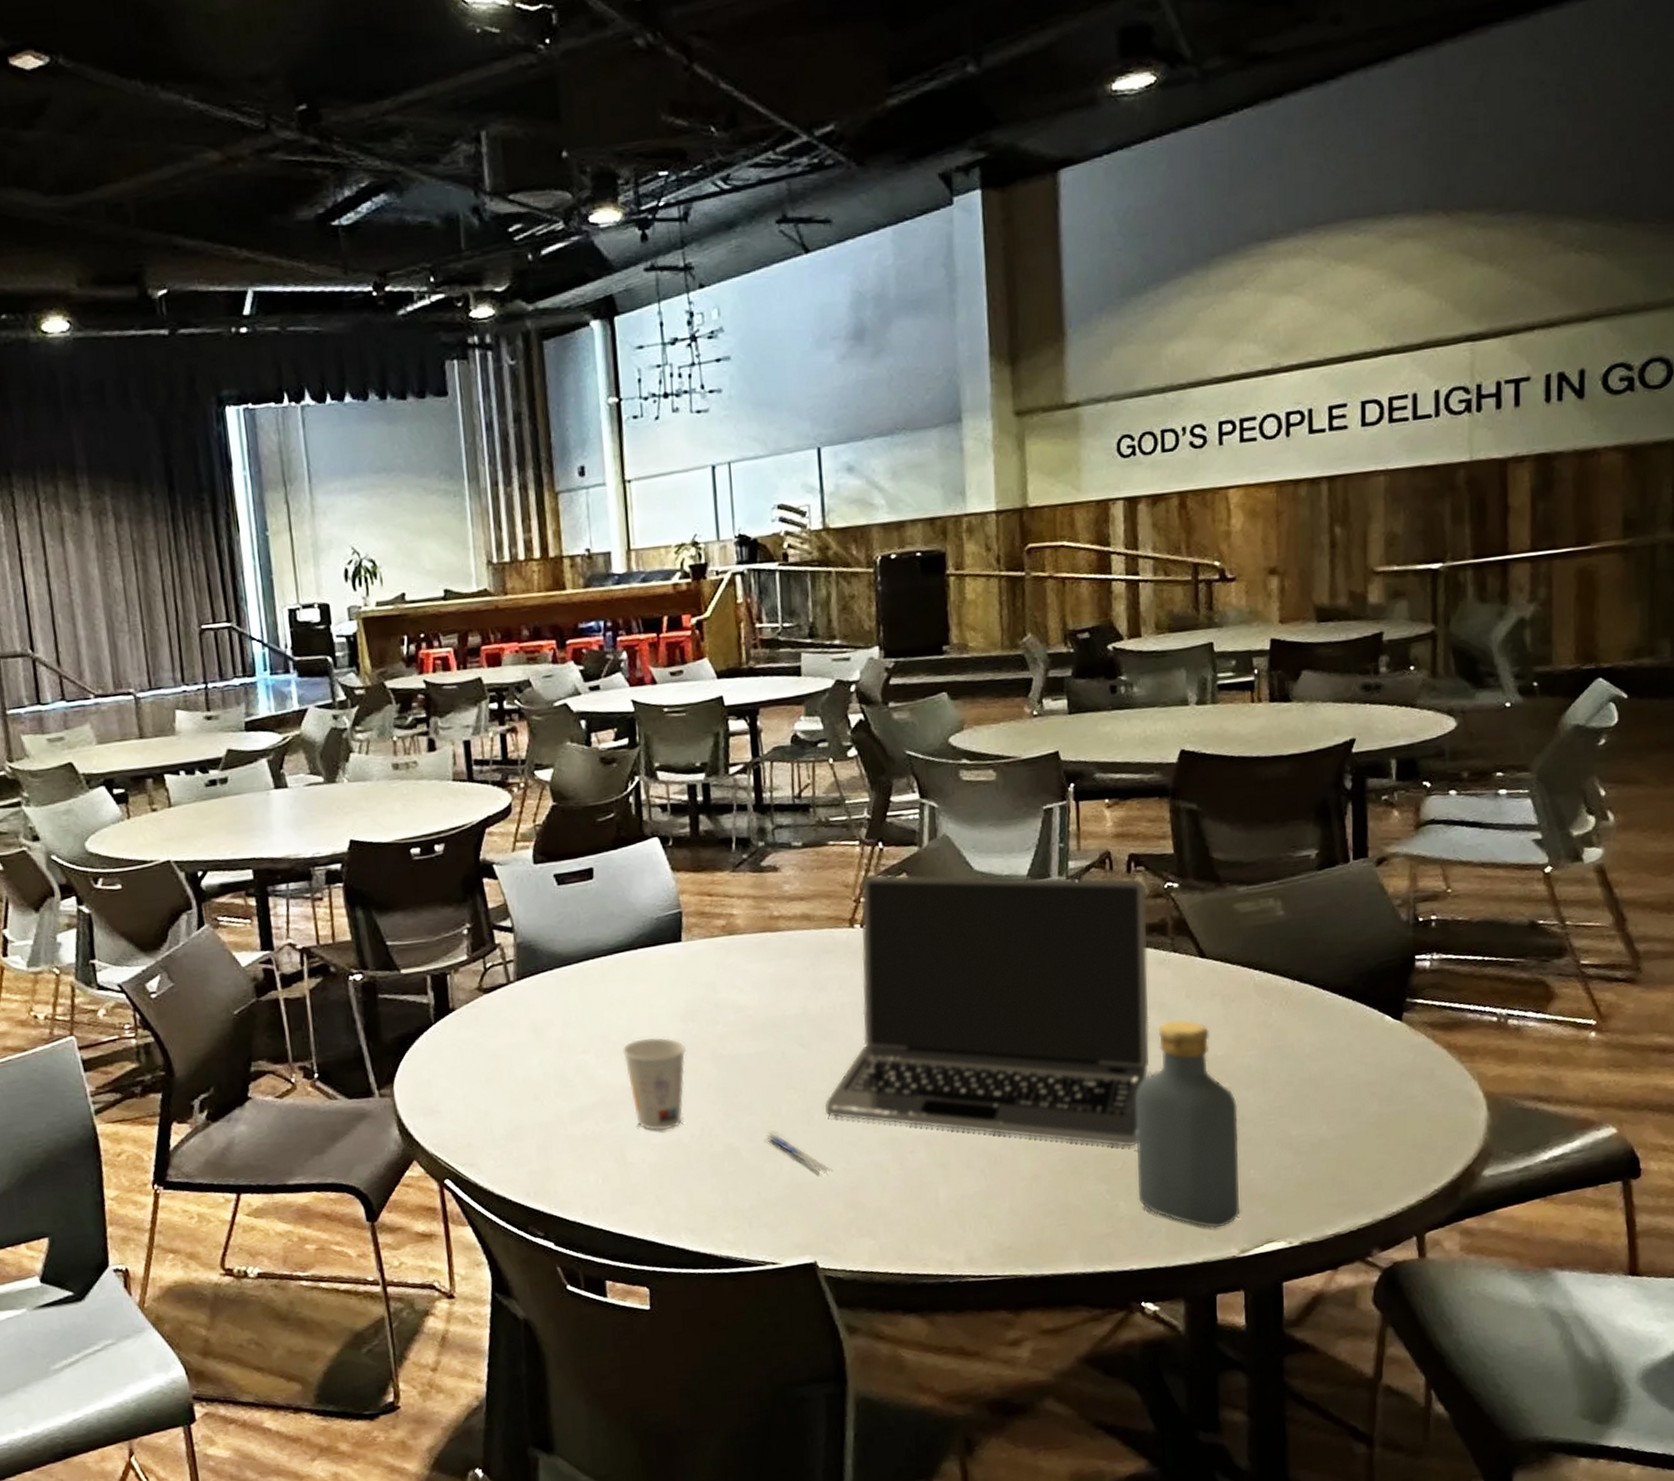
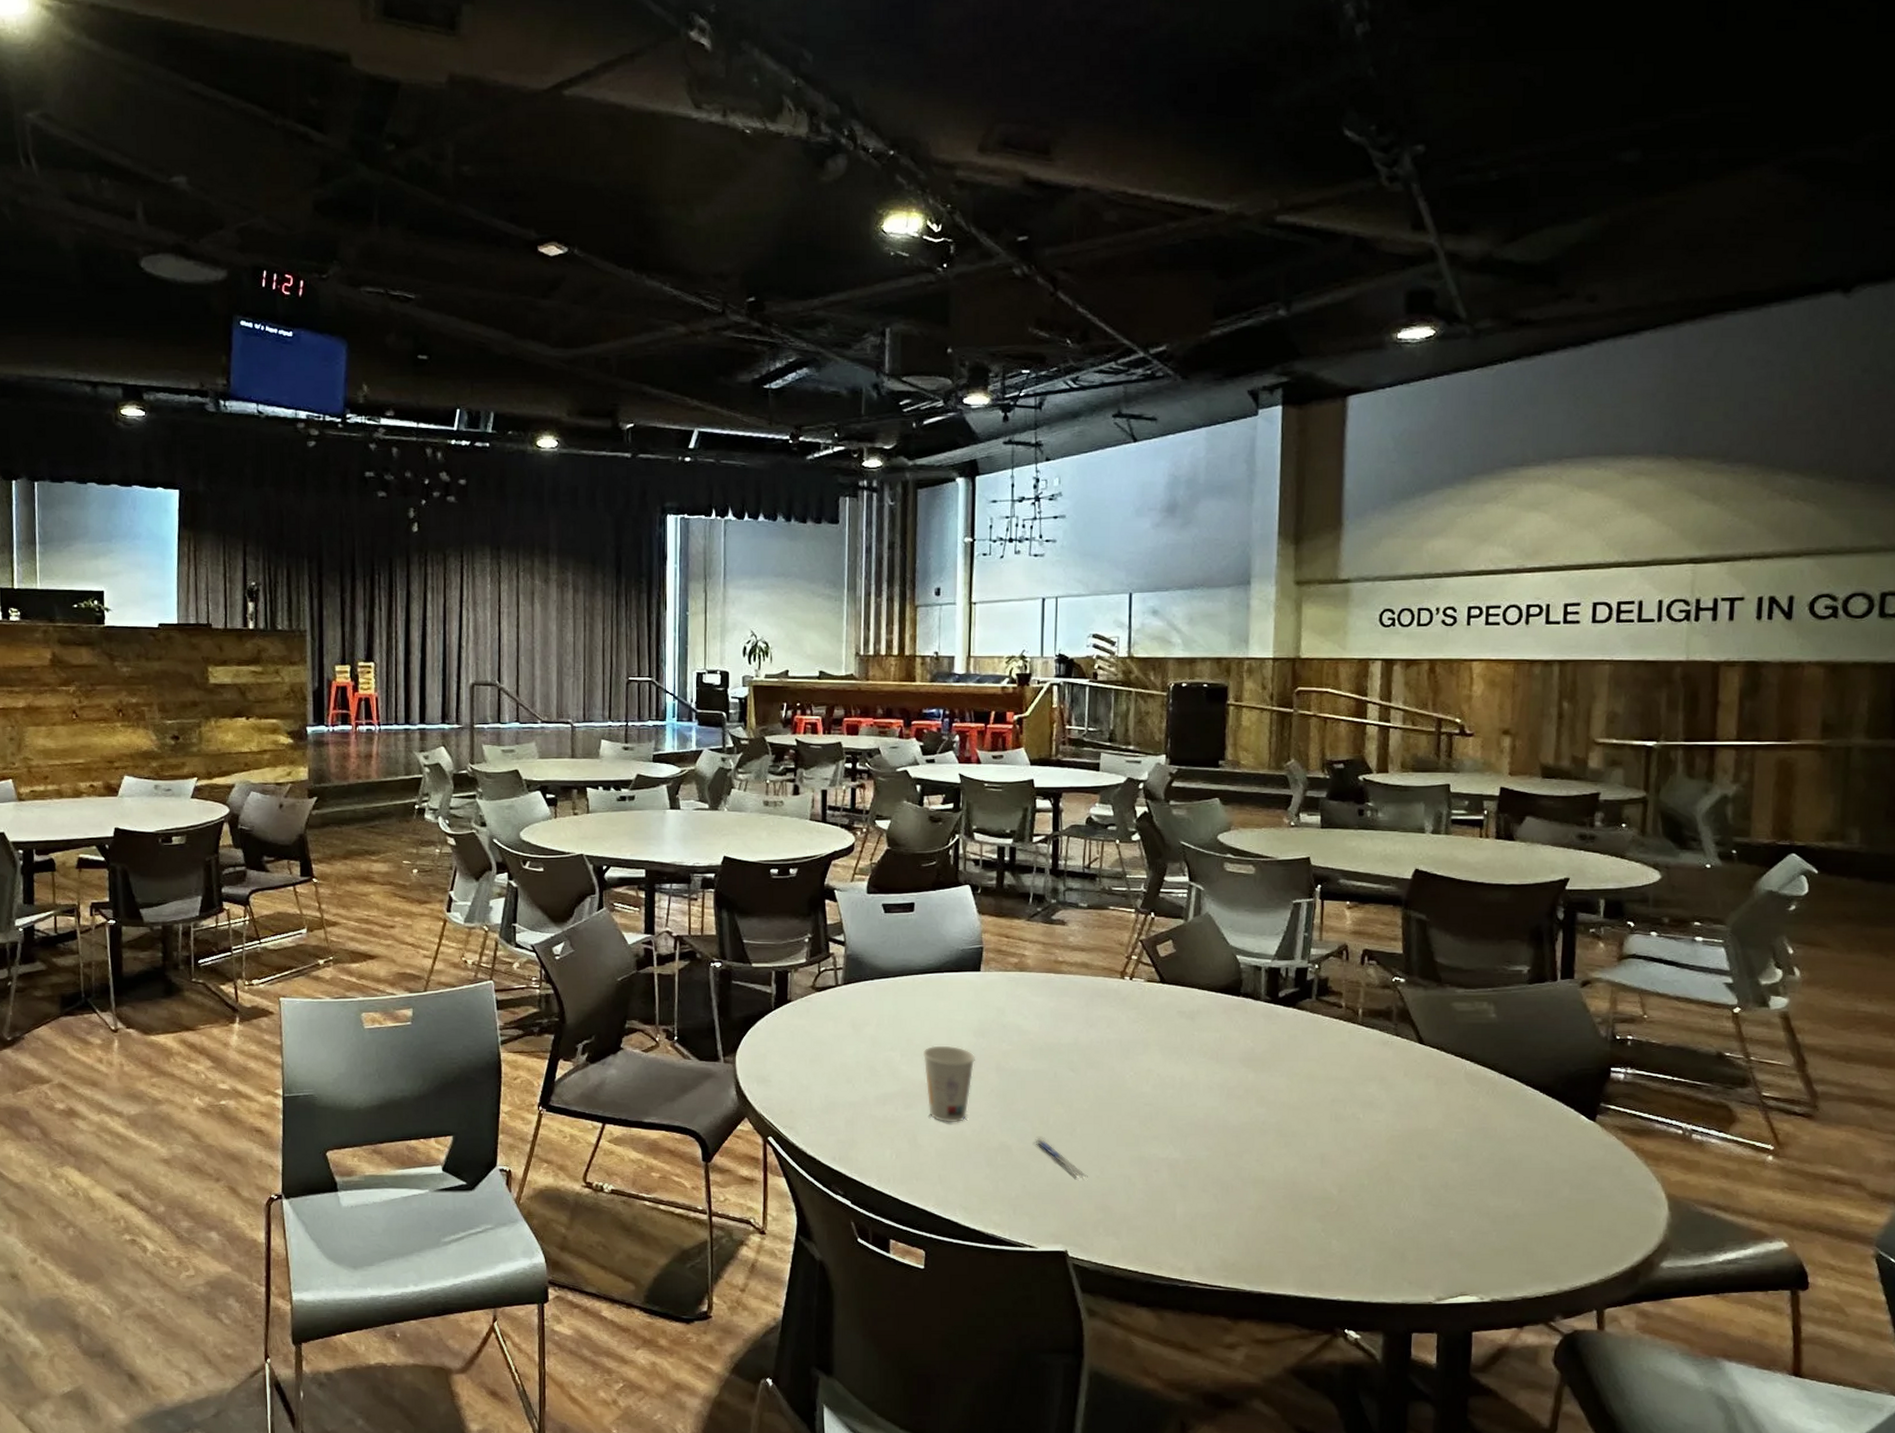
laptop: present [825,874,1150,1147] -> none [1087,938,1376,1195]
vodka: present [1135,1019,1241,1229] -> none [1349,1092,1443,1276]

